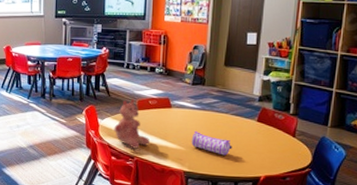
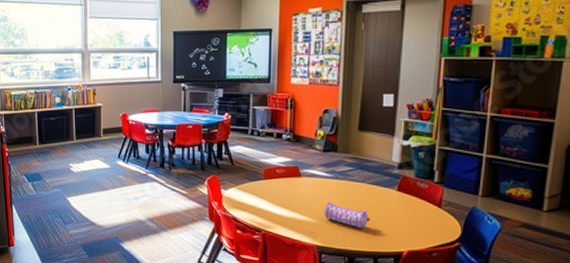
teddy bear: present [114,98,151,149] -> none [238,167,279,221]

